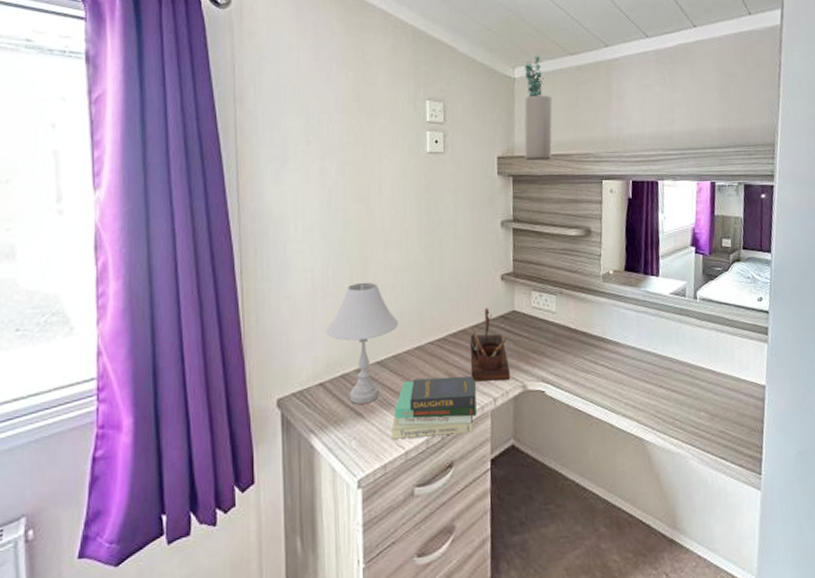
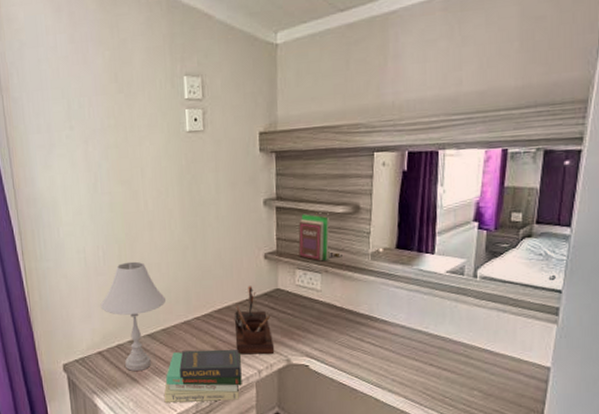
vase: present [524,55,553,161] -> none [287,15,319,135]
books: none [534,235,577,283] -> present [298,212,344,262]

